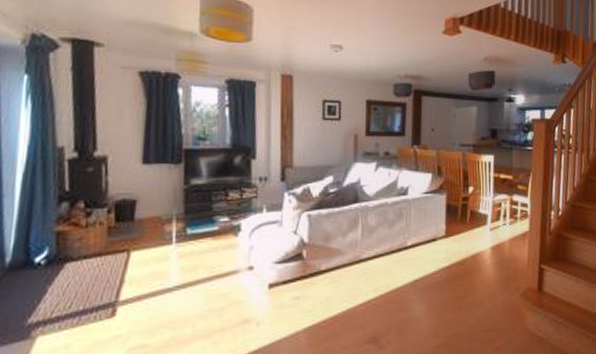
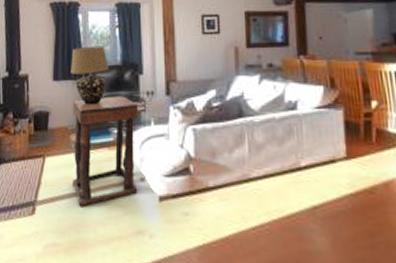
side table: none [165,182,250,303] -> present [72,96,139,207]
table lamp: none [166,125,217,192] -> present [70,46,110,105]

